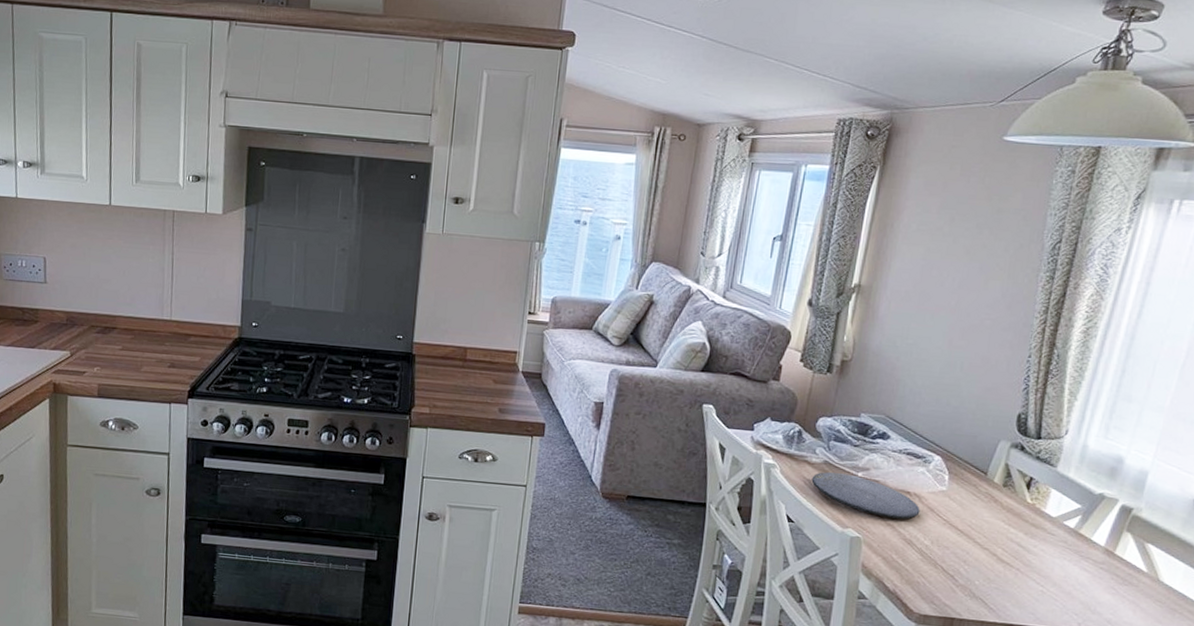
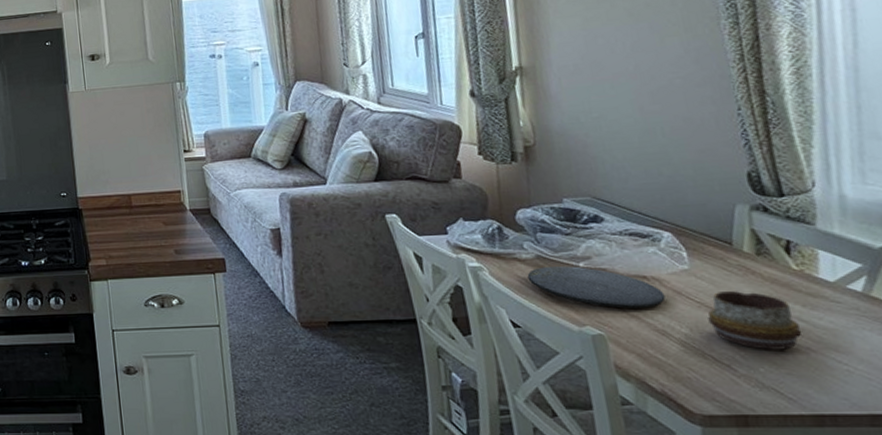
decorative bowl: none [948,513,1018,569] -> present [708,291,802,350]

